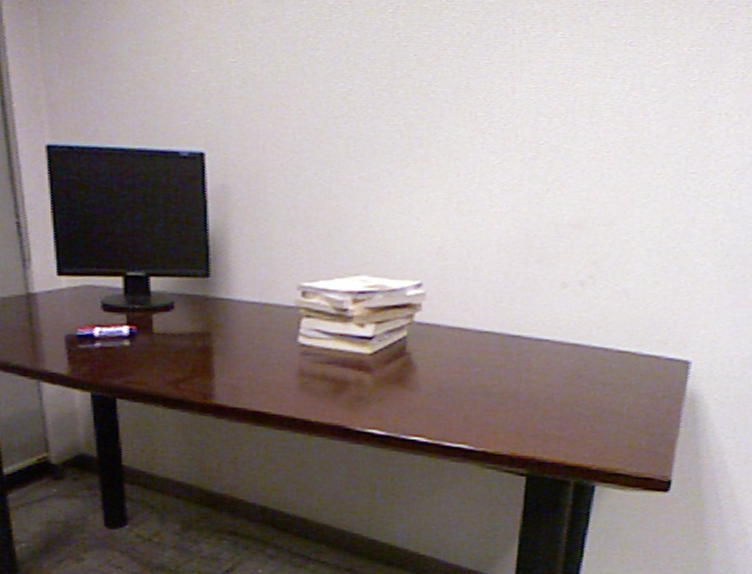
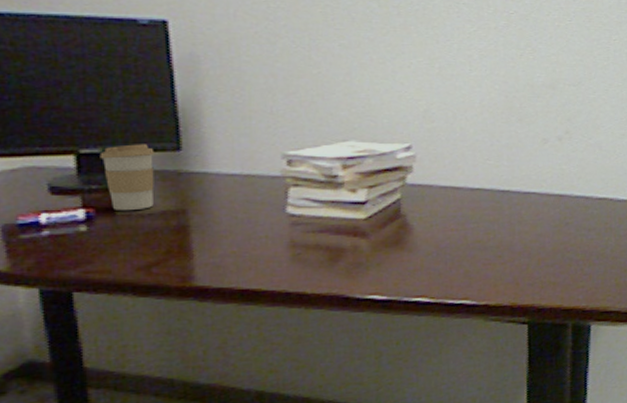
coffee cup: none [142,269,187,330] -> present [99,144,155,210]

